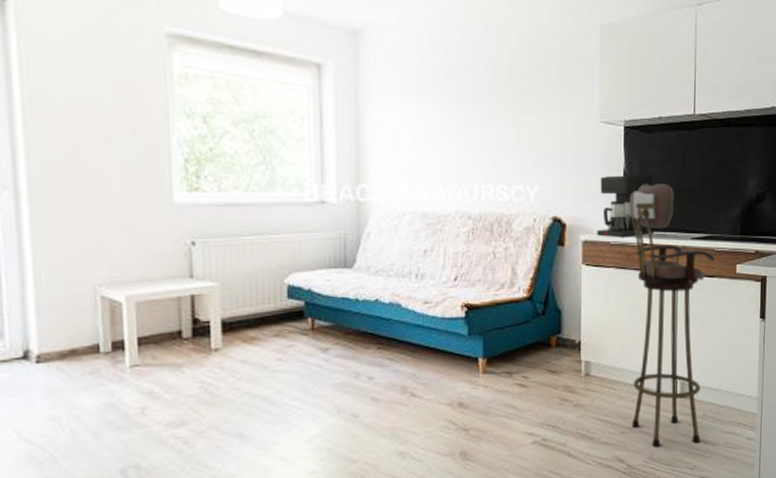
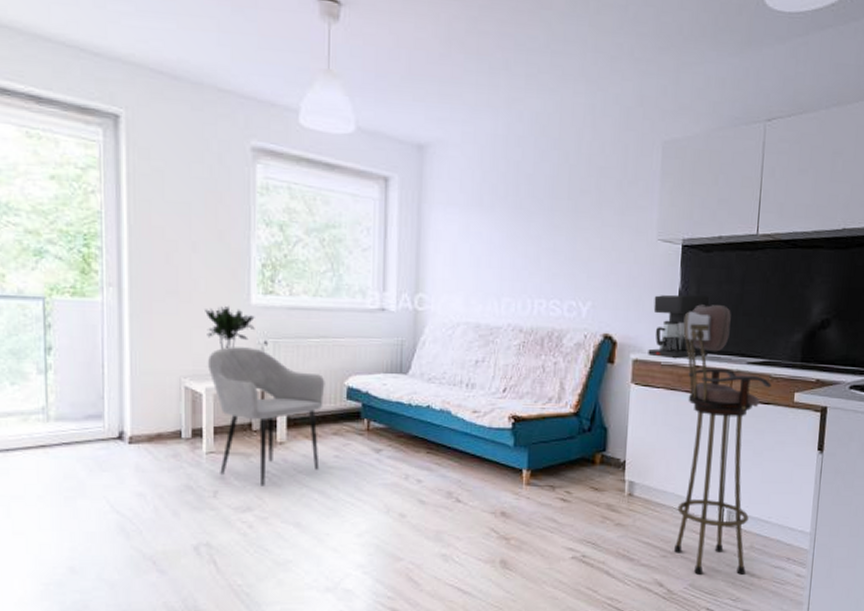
potted plant: none [120,205,180,253] -> present [205,305,255,350]
armchair: none [125,249,263,398] -> present [207,347,325,487]

